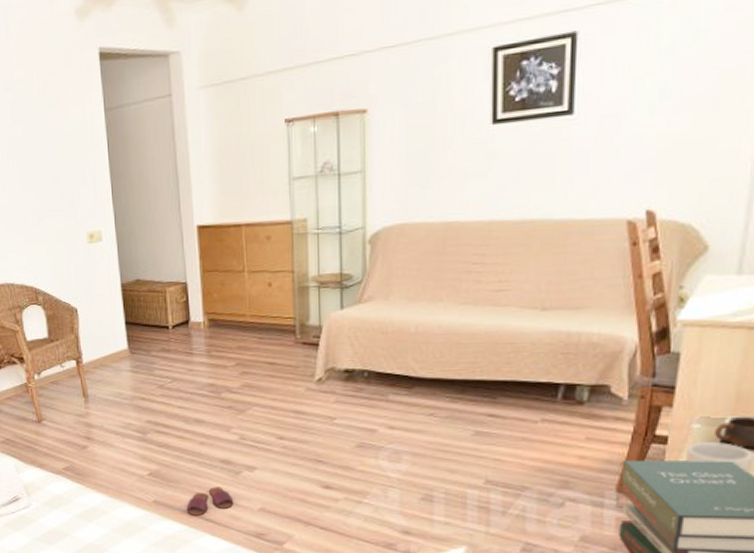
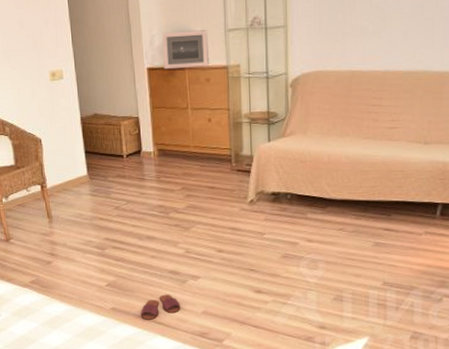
picture frame: none [215,179,269,228] -> present [162,30,209,70]

